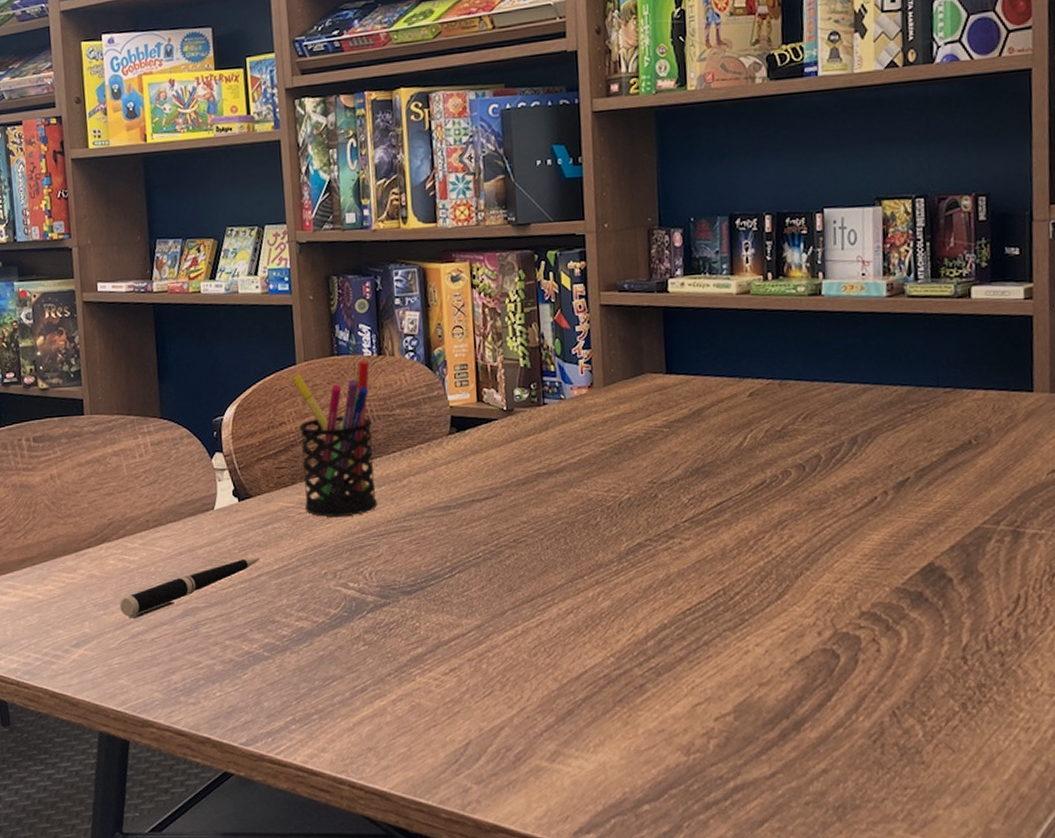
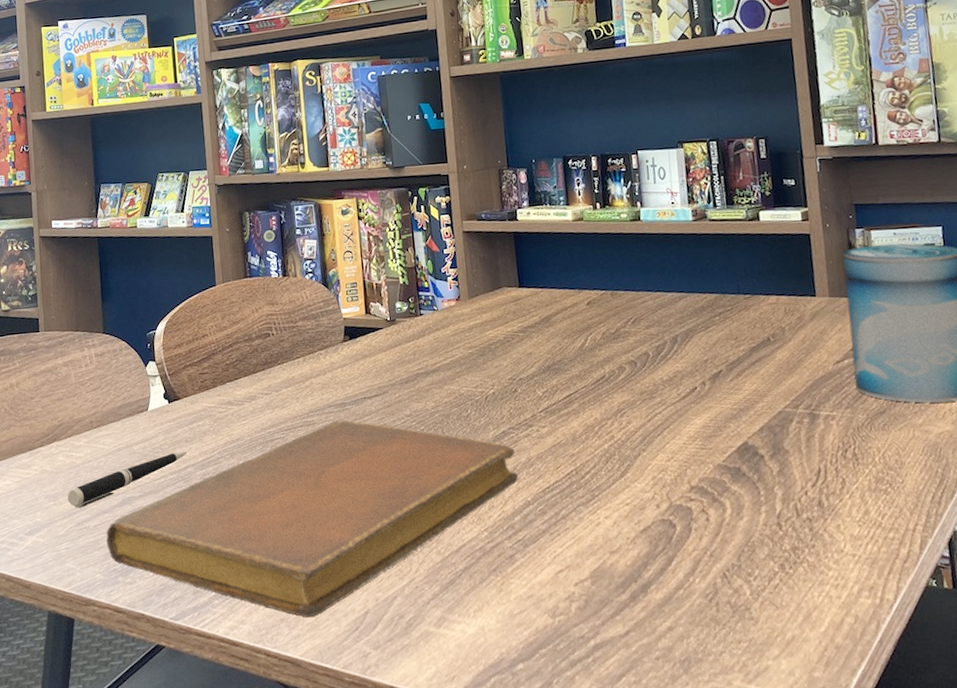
notebook: none [165,526,654,747] -> present [106,420,518,618]
pen holder: present [291,360,377,517] -> none [212,281,285,415]

